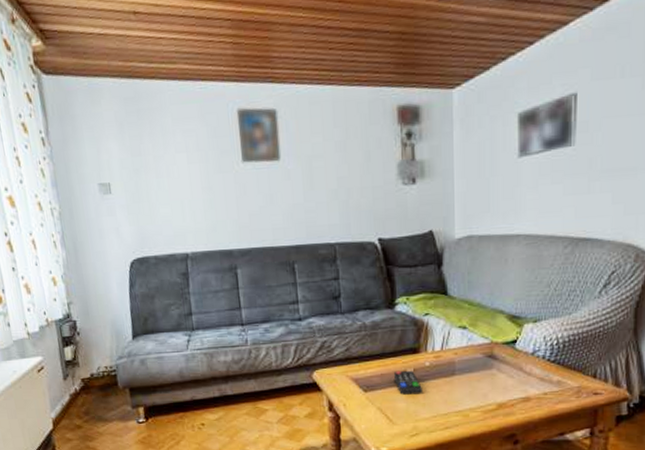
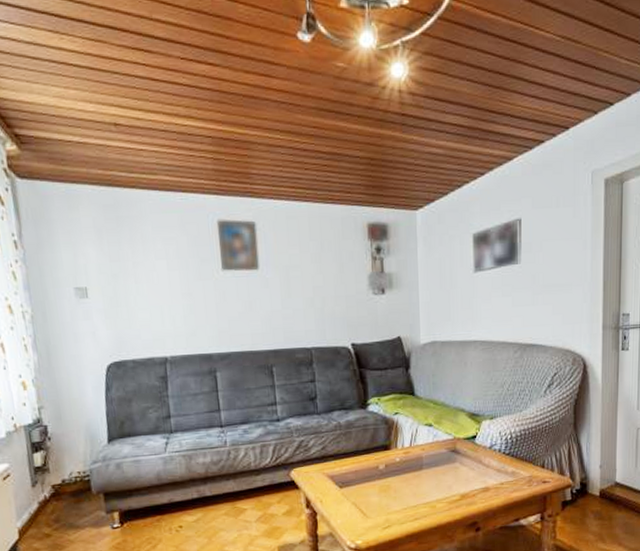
remote control: present [394,370,424,395] -> none [367,466,395,490]

